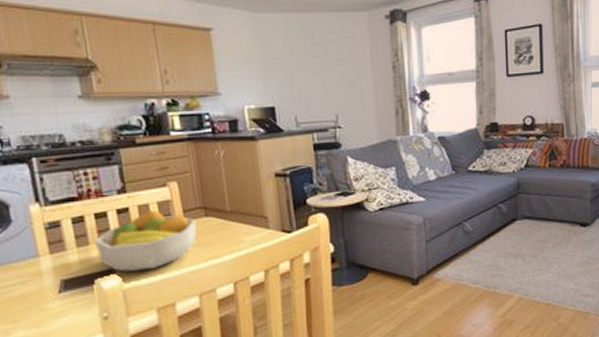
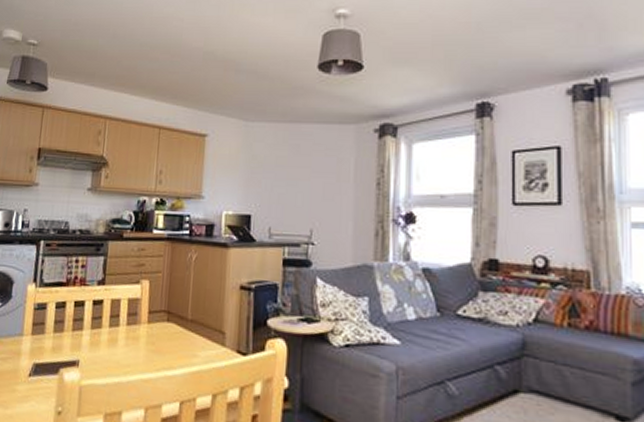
fruit bowl: present [93,210,197,272] -> none [68,305,158,370]

